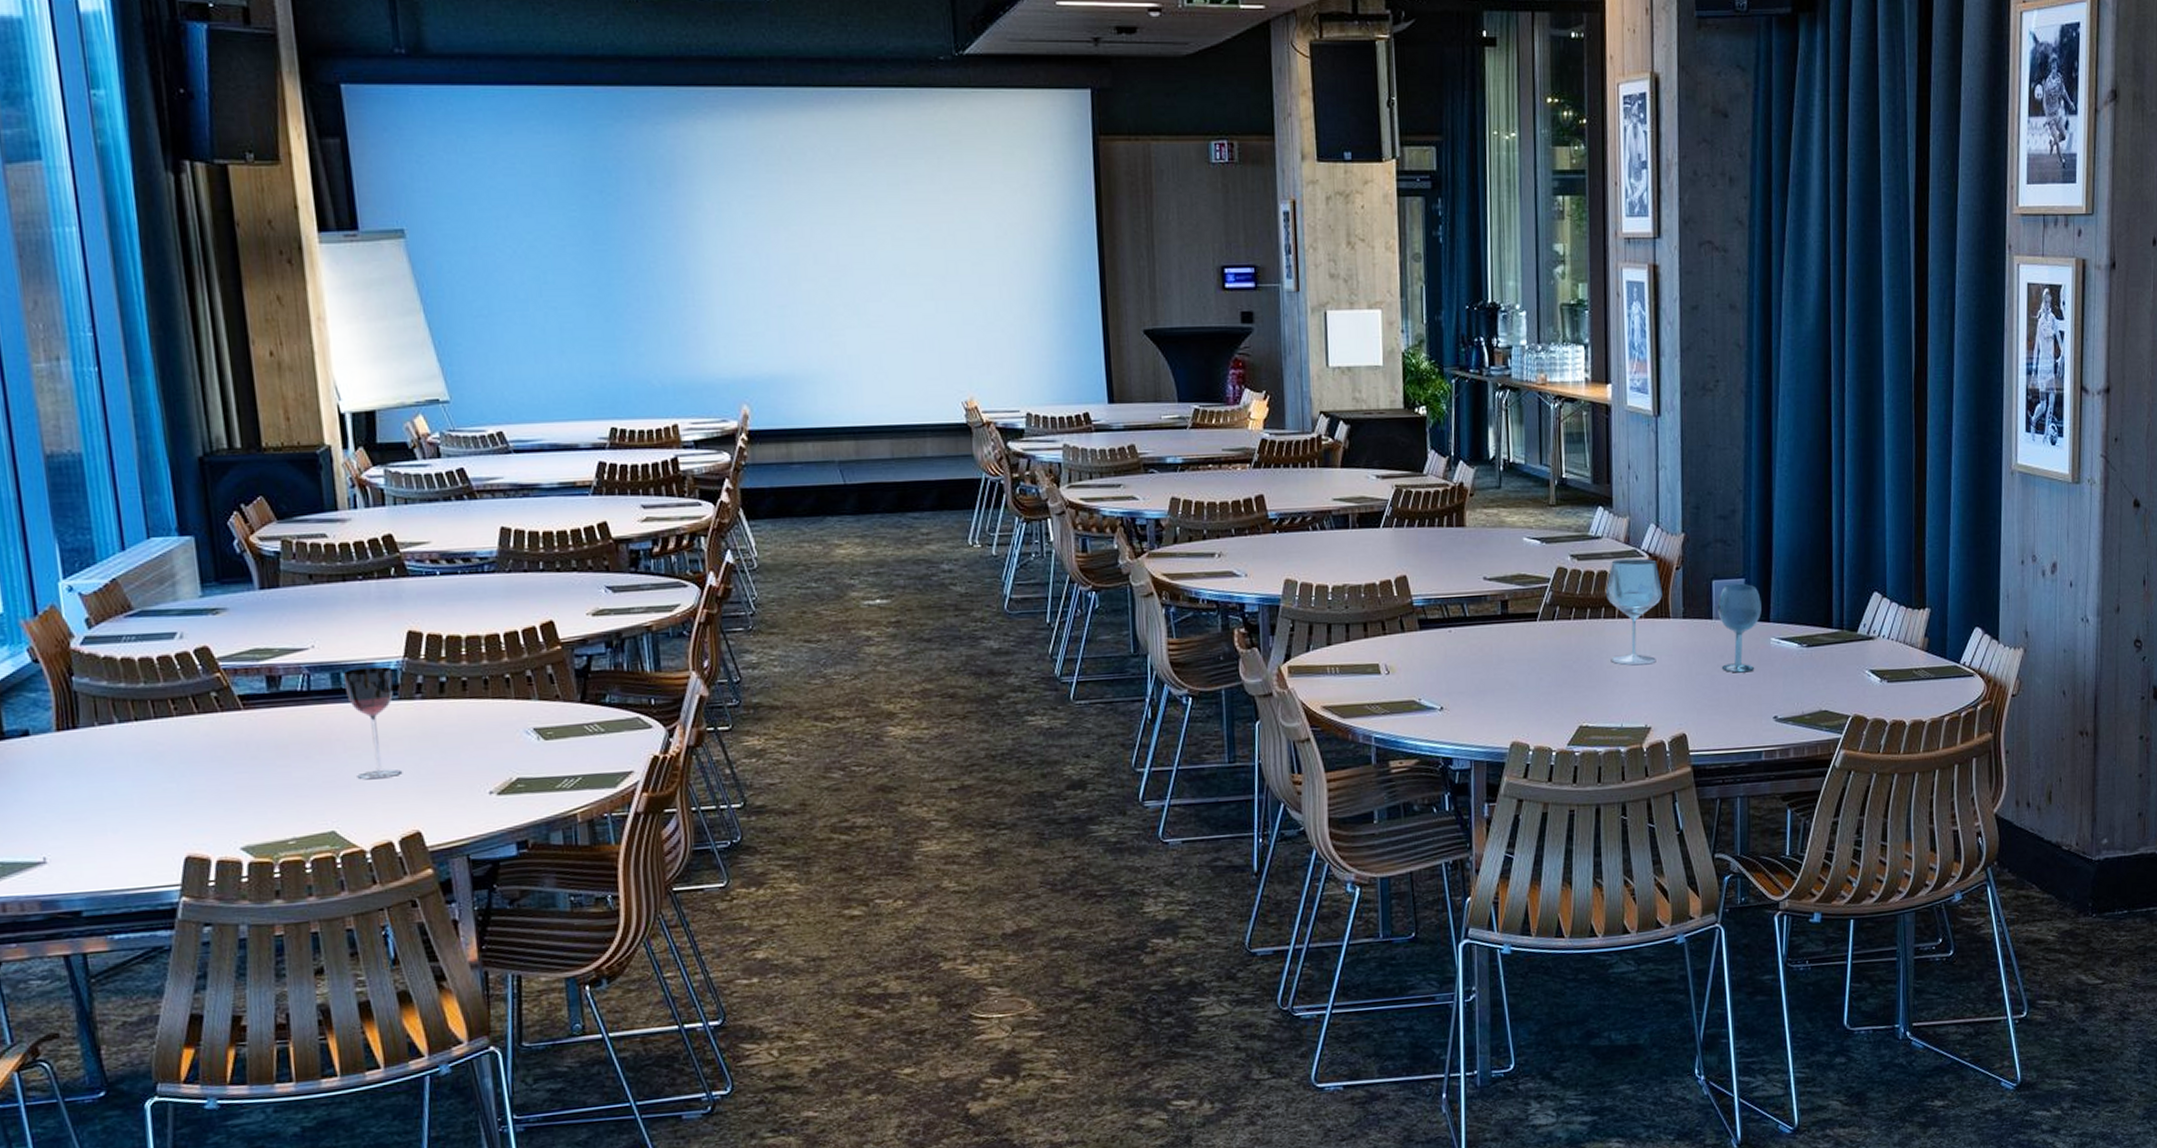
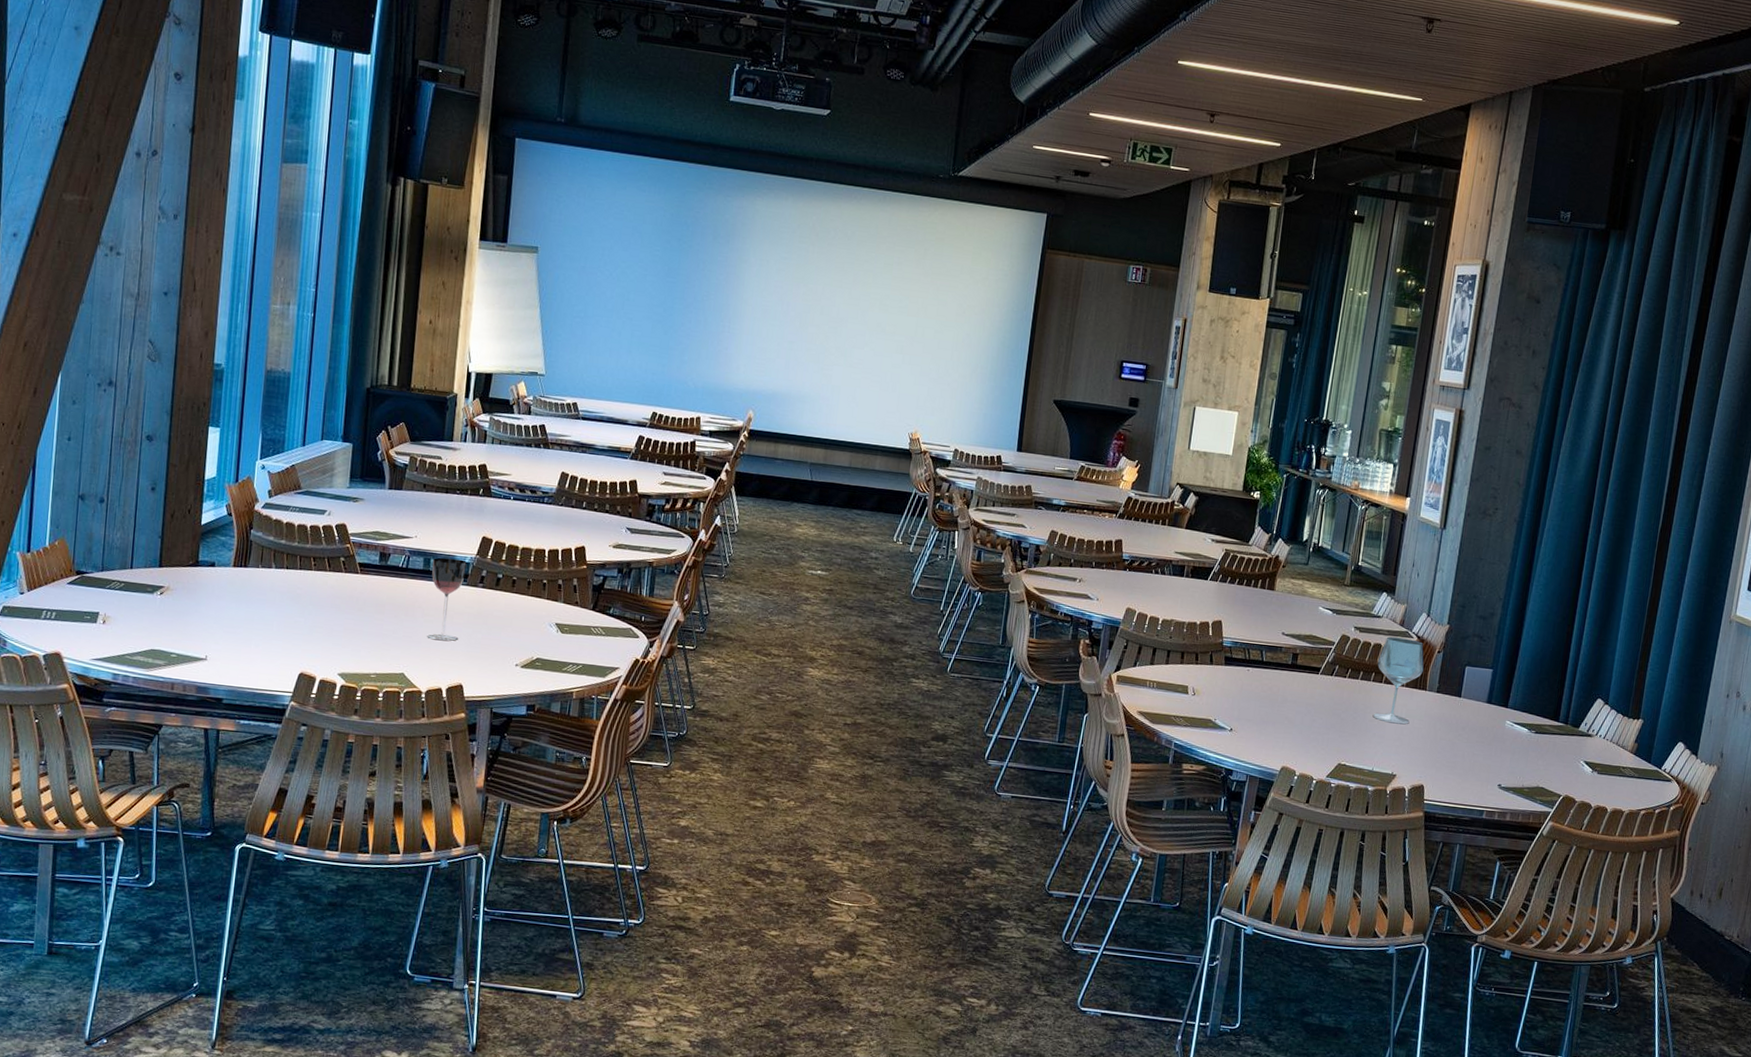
wine glass: present [1718,583,1762,673] -> none [1461,671,1504,745]

